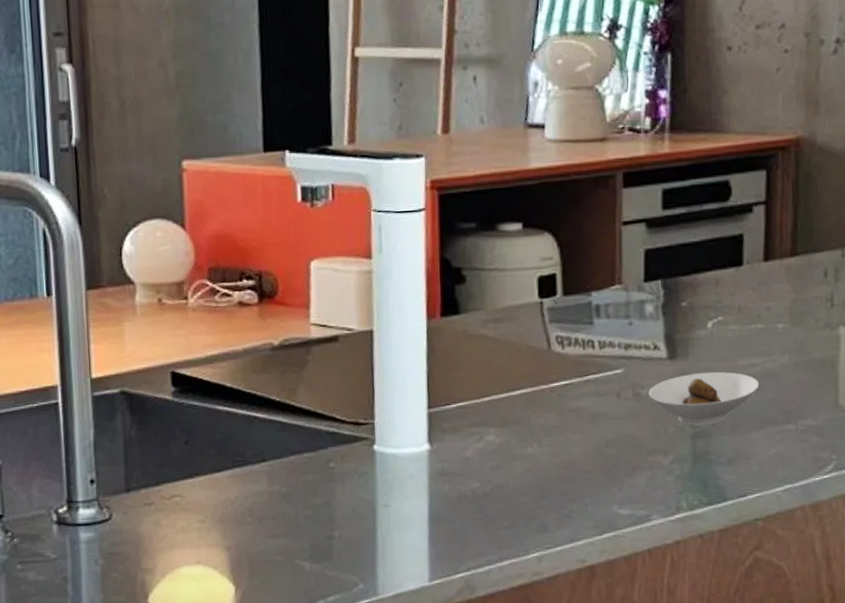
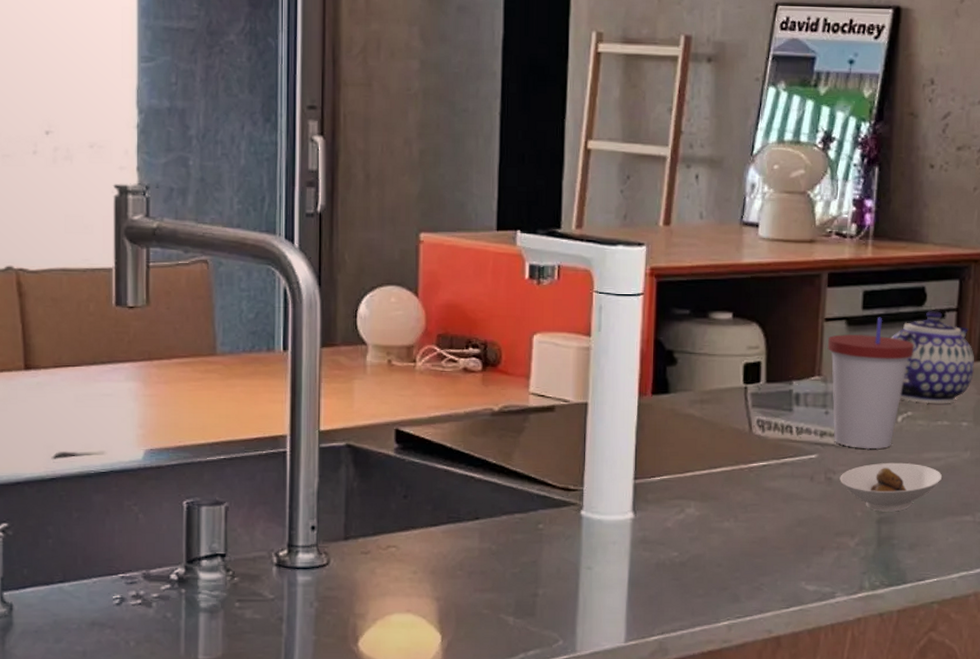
cup: none [626,216,721,360] -> present [827,317,914,450]
teapot: none [695,205,787,306] -> present [891,310,974,403]

